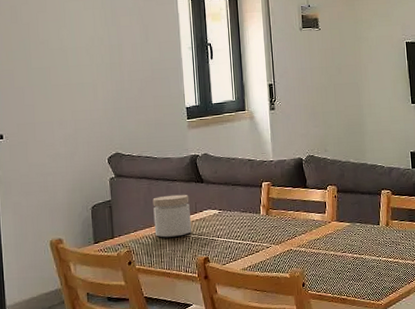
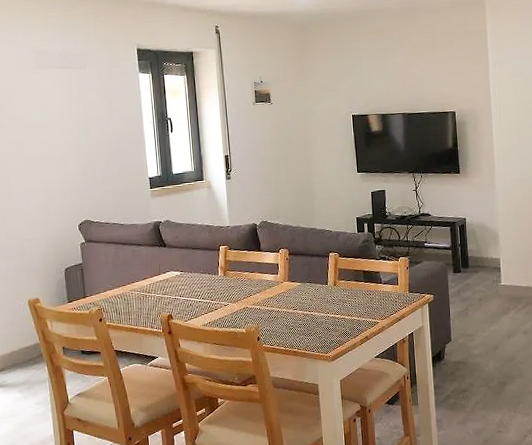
jar: present [152,194,191,238] -> none [120,257,156,297]

